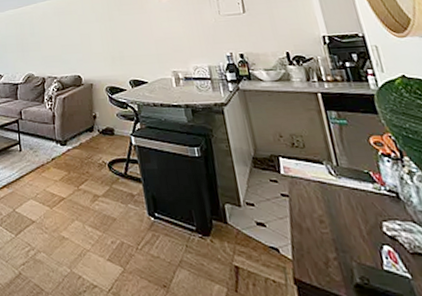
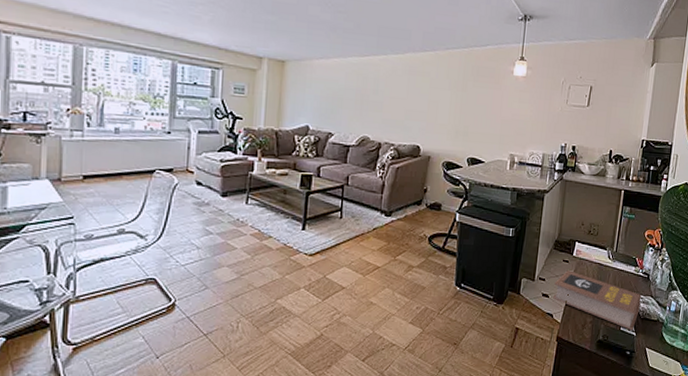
book: none [267,192,404,270] -> present [553,270,642,330]

